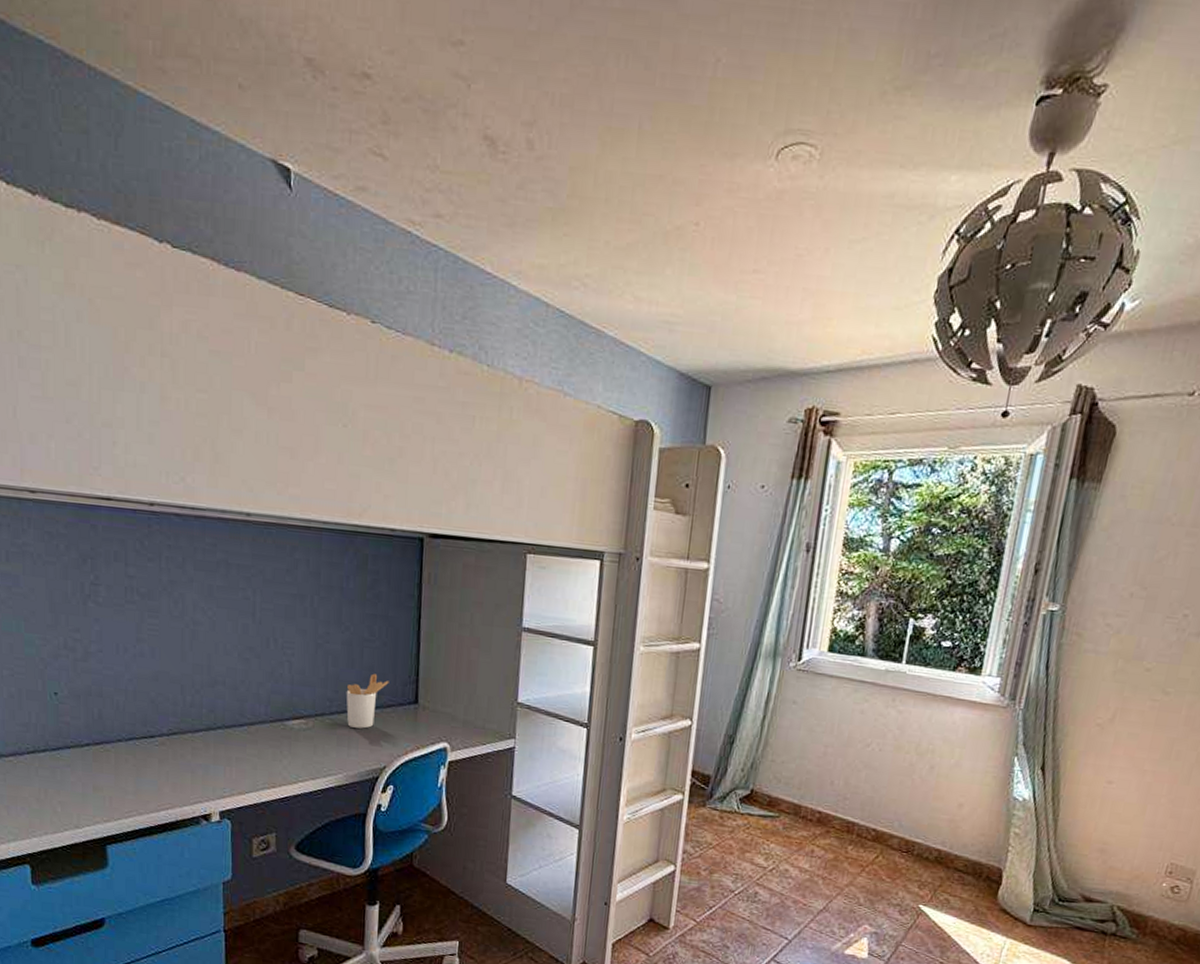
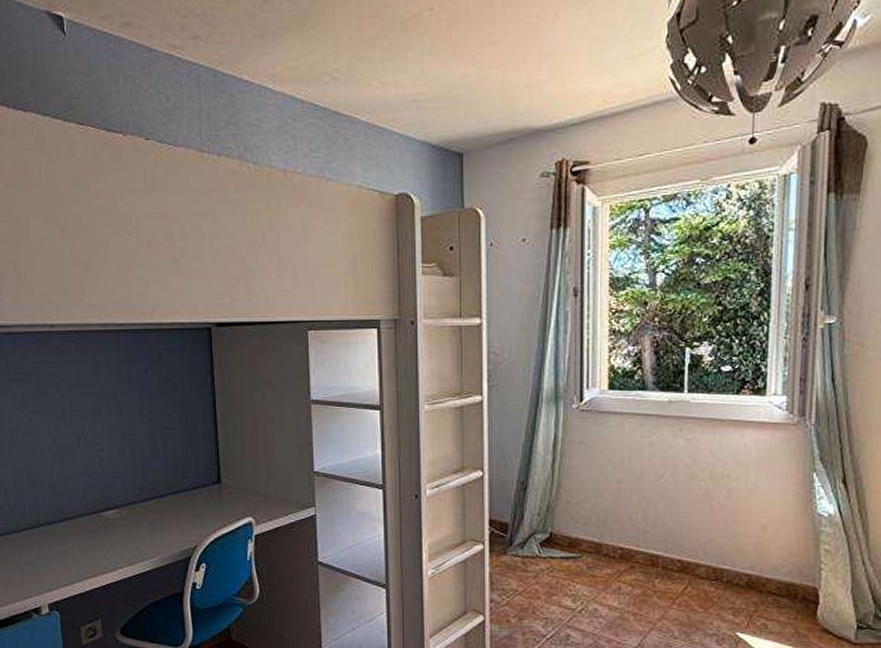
utensil holder: present [346,673,389,729] -> none [153,459,192,512]

